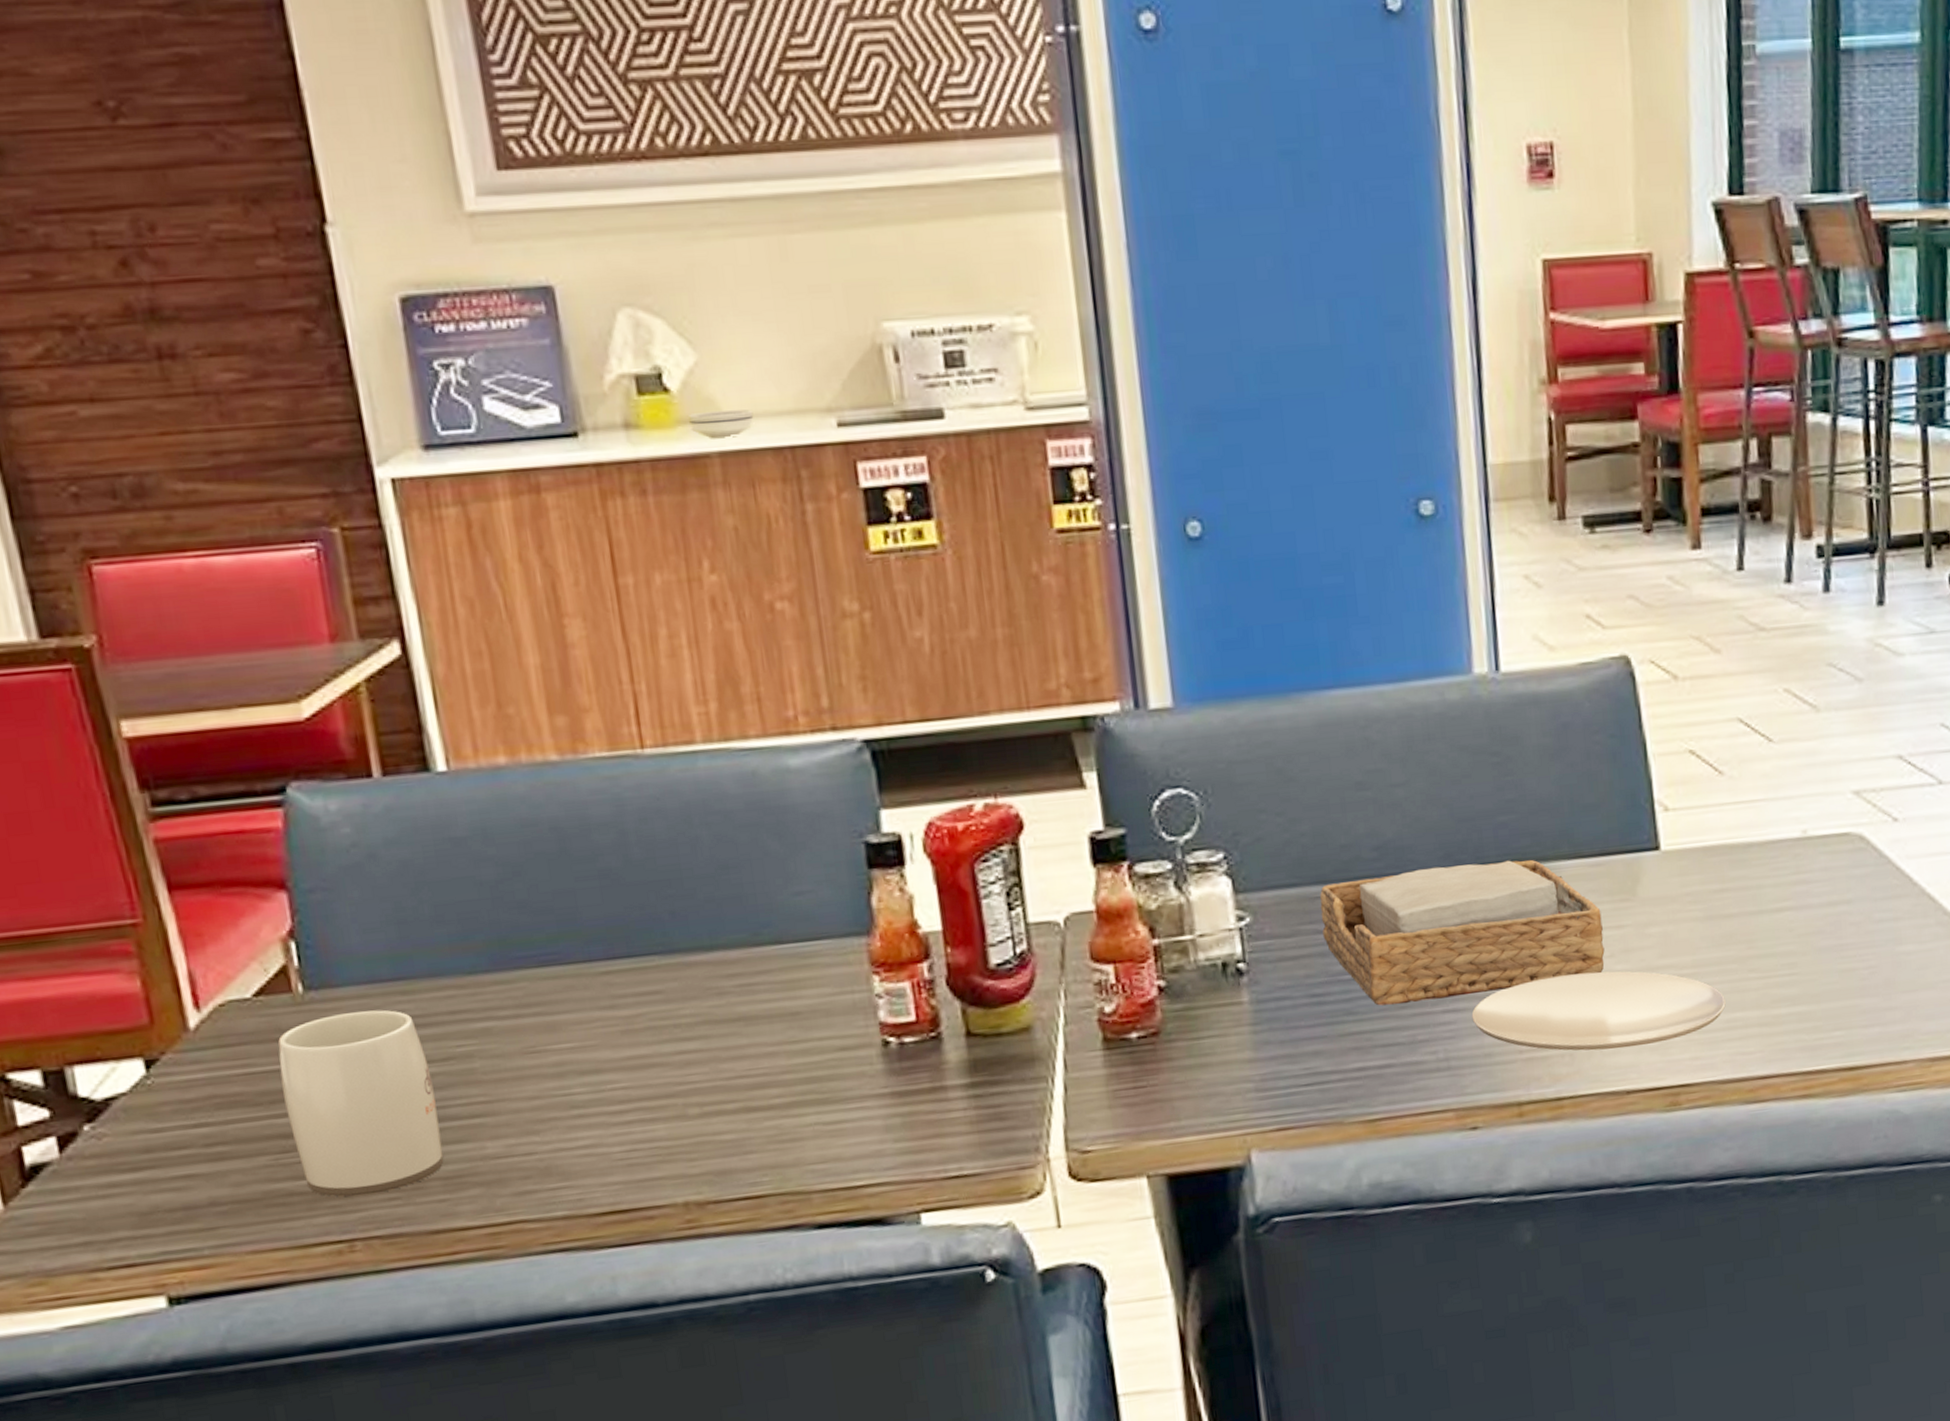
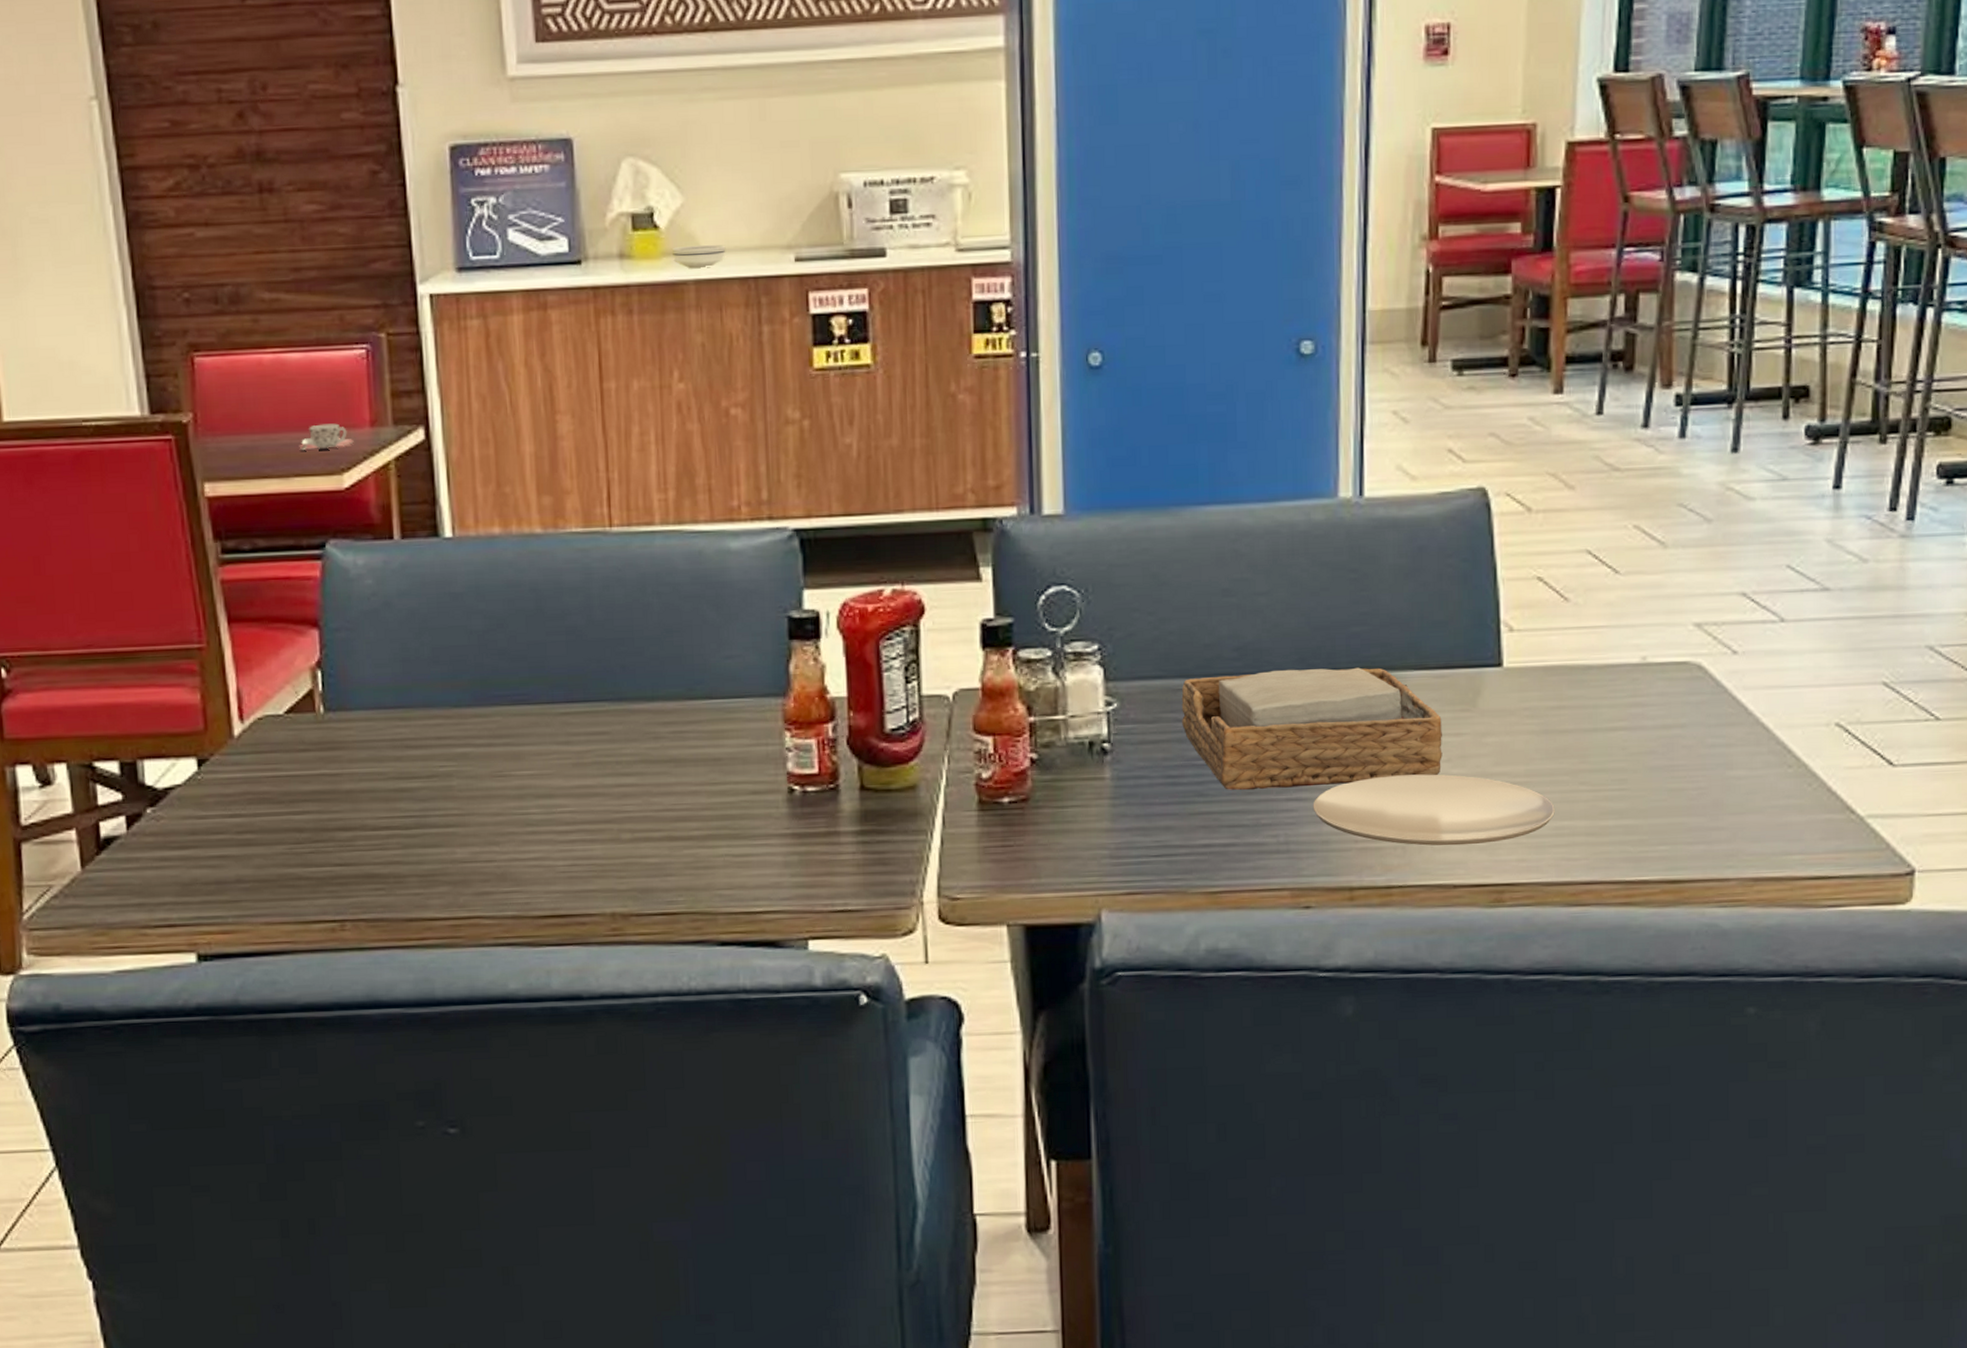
teacup: none [240,640,311,676] -> present [299,423,354,451]
mug: present [278,1009,444,1197] -> none [300,731,422,885]

